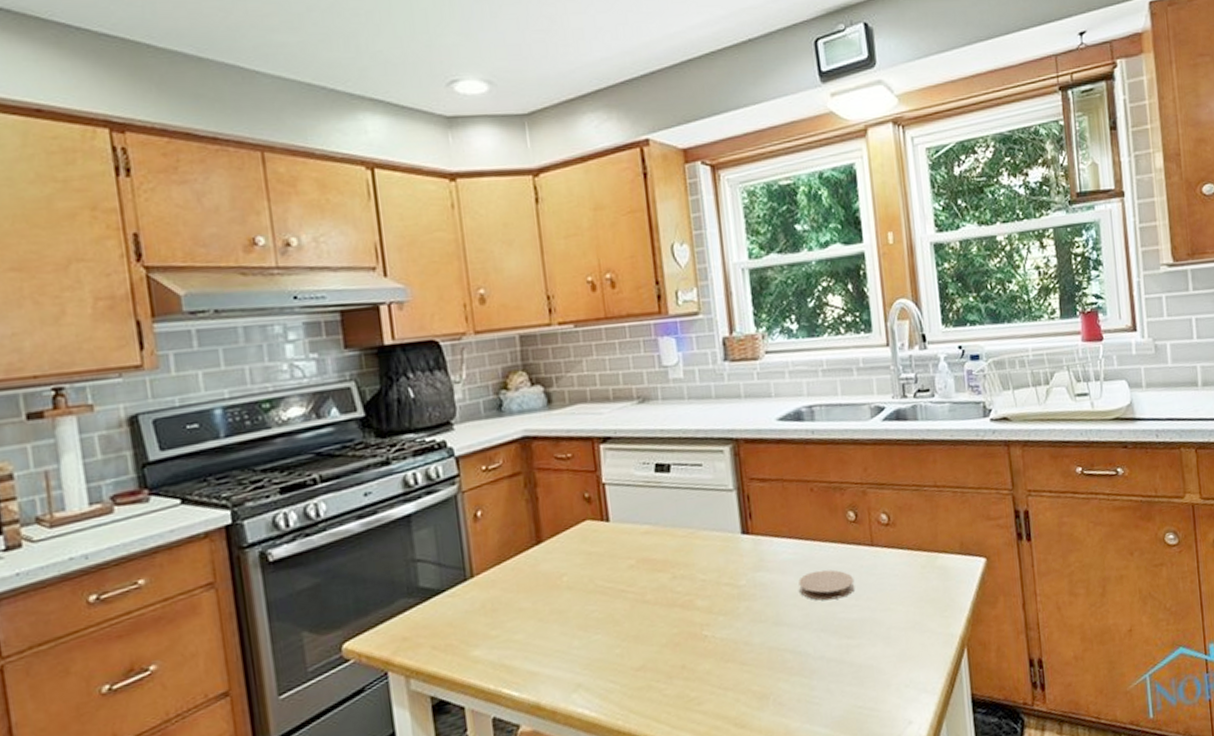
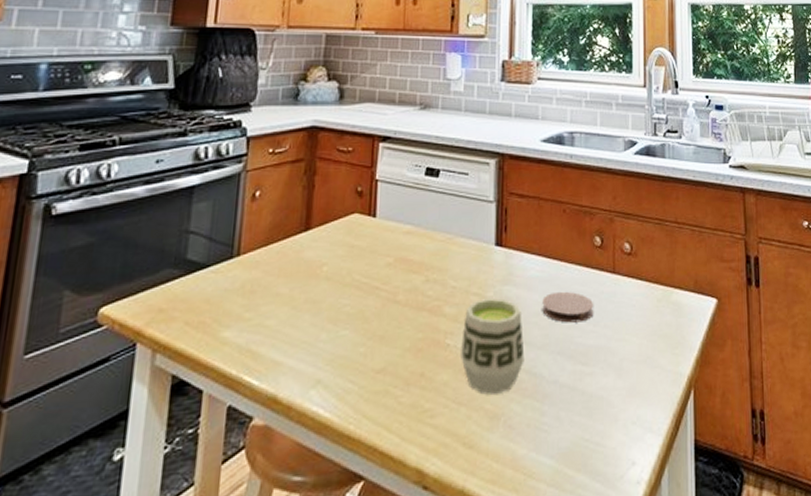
cup: none [718,585,787,677] -> present [461,298,525,394]

